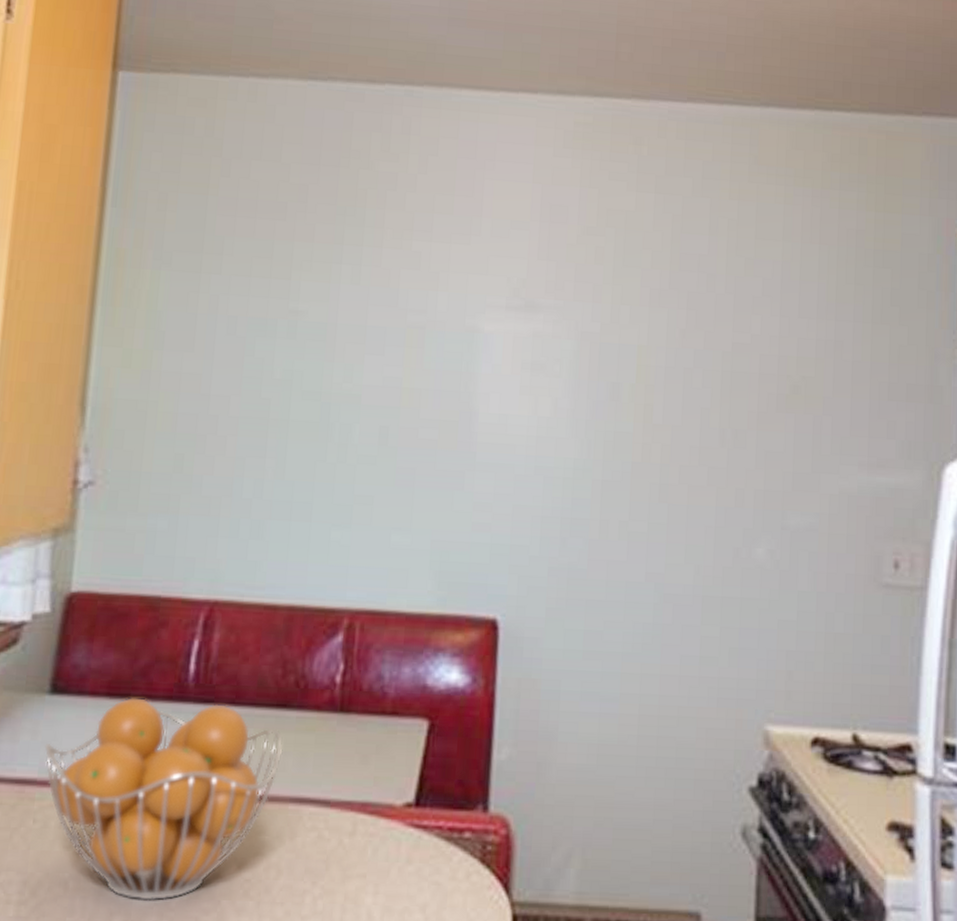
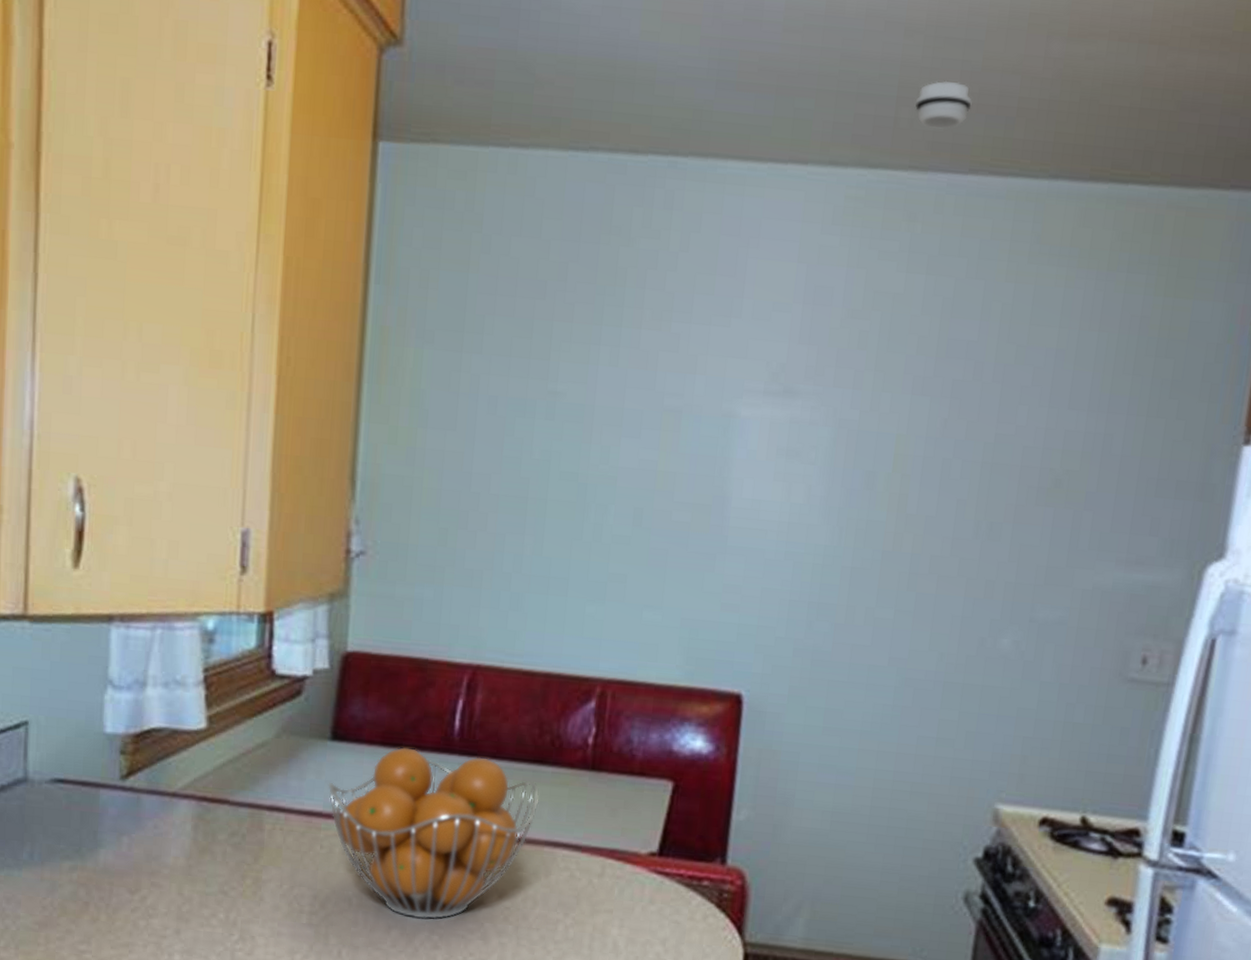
smoke detector: none [633,20,685,62] -> present [915,80,972,129]

